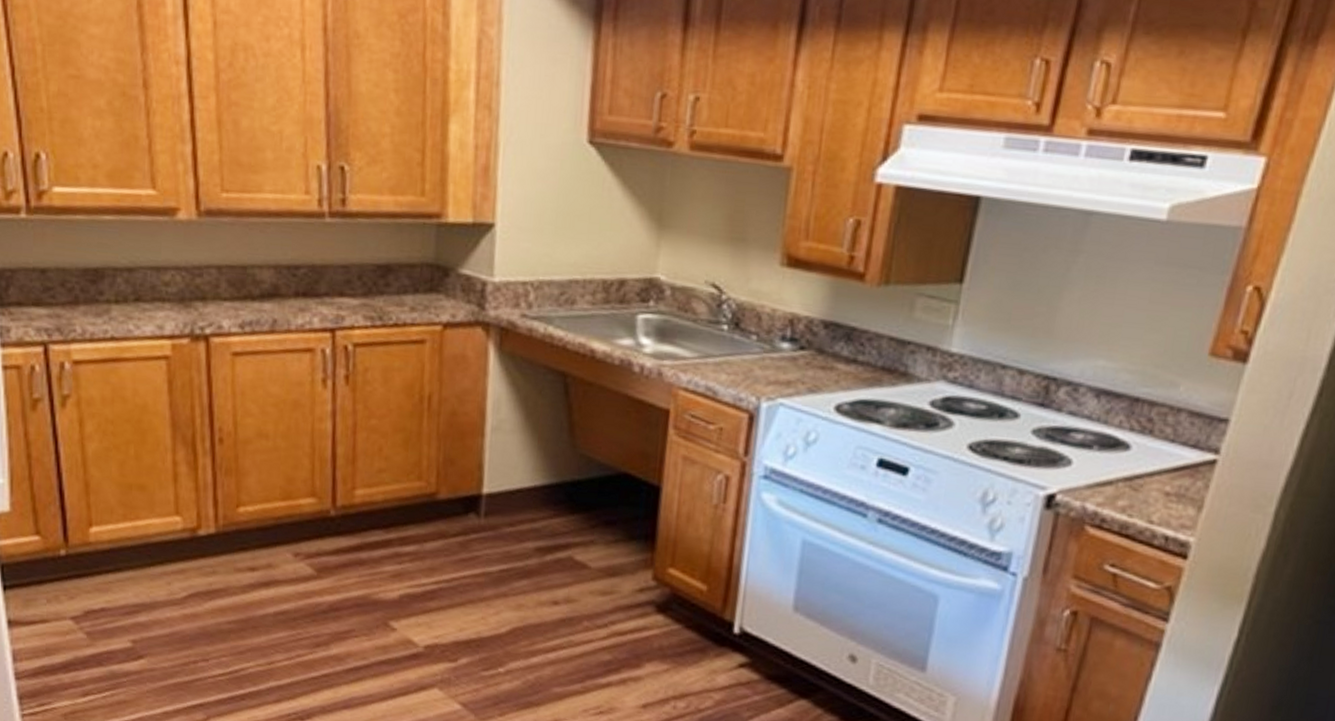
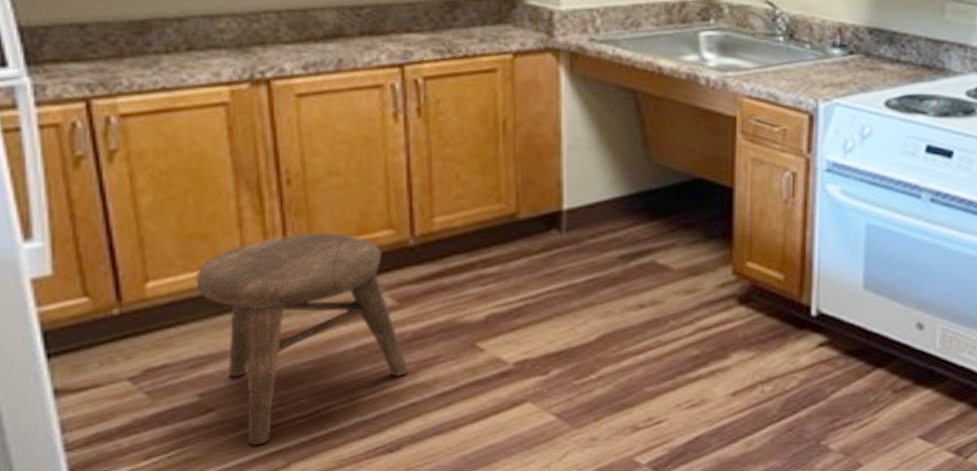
stool: none [134,493,322,697] -> present [196,232,408,446]

